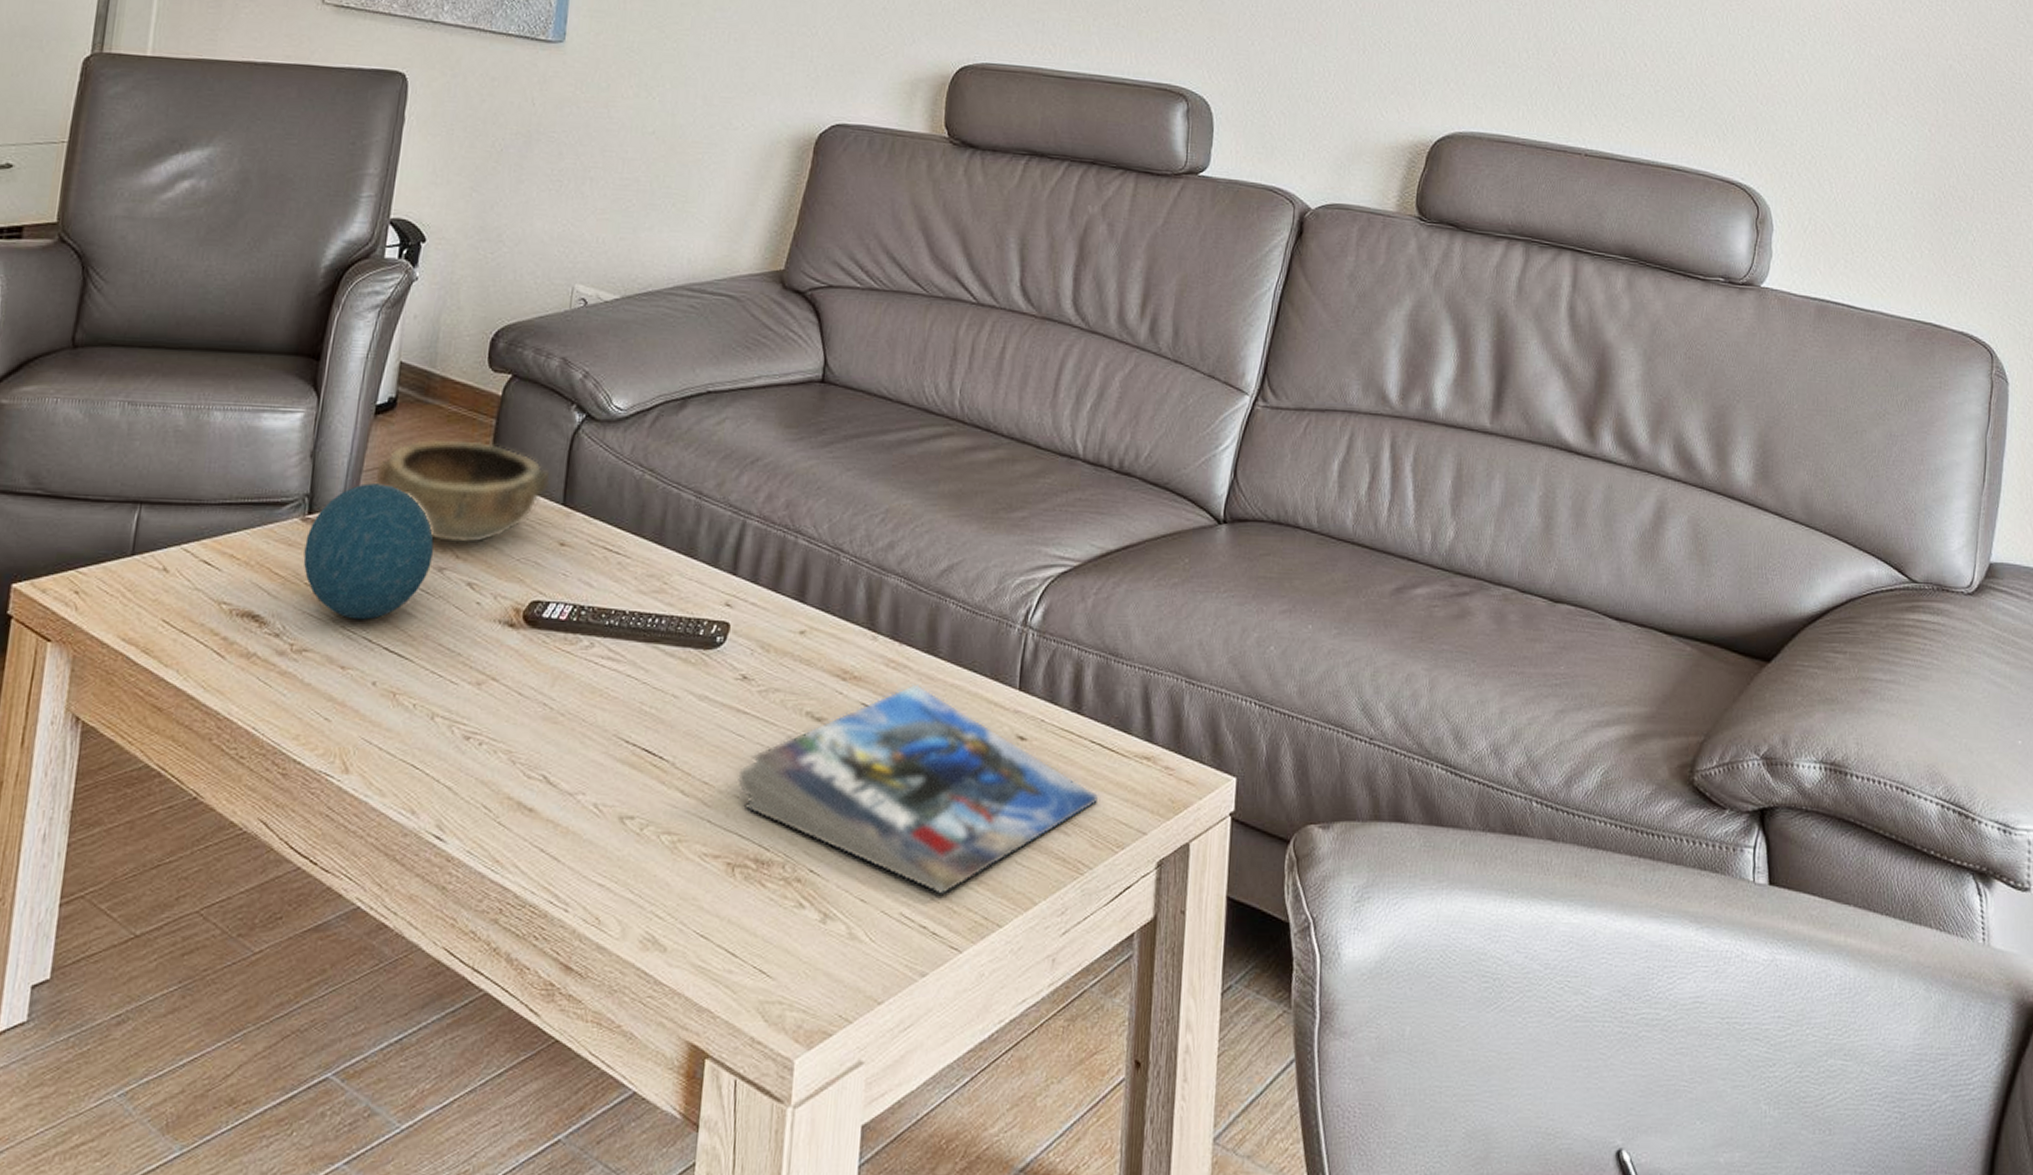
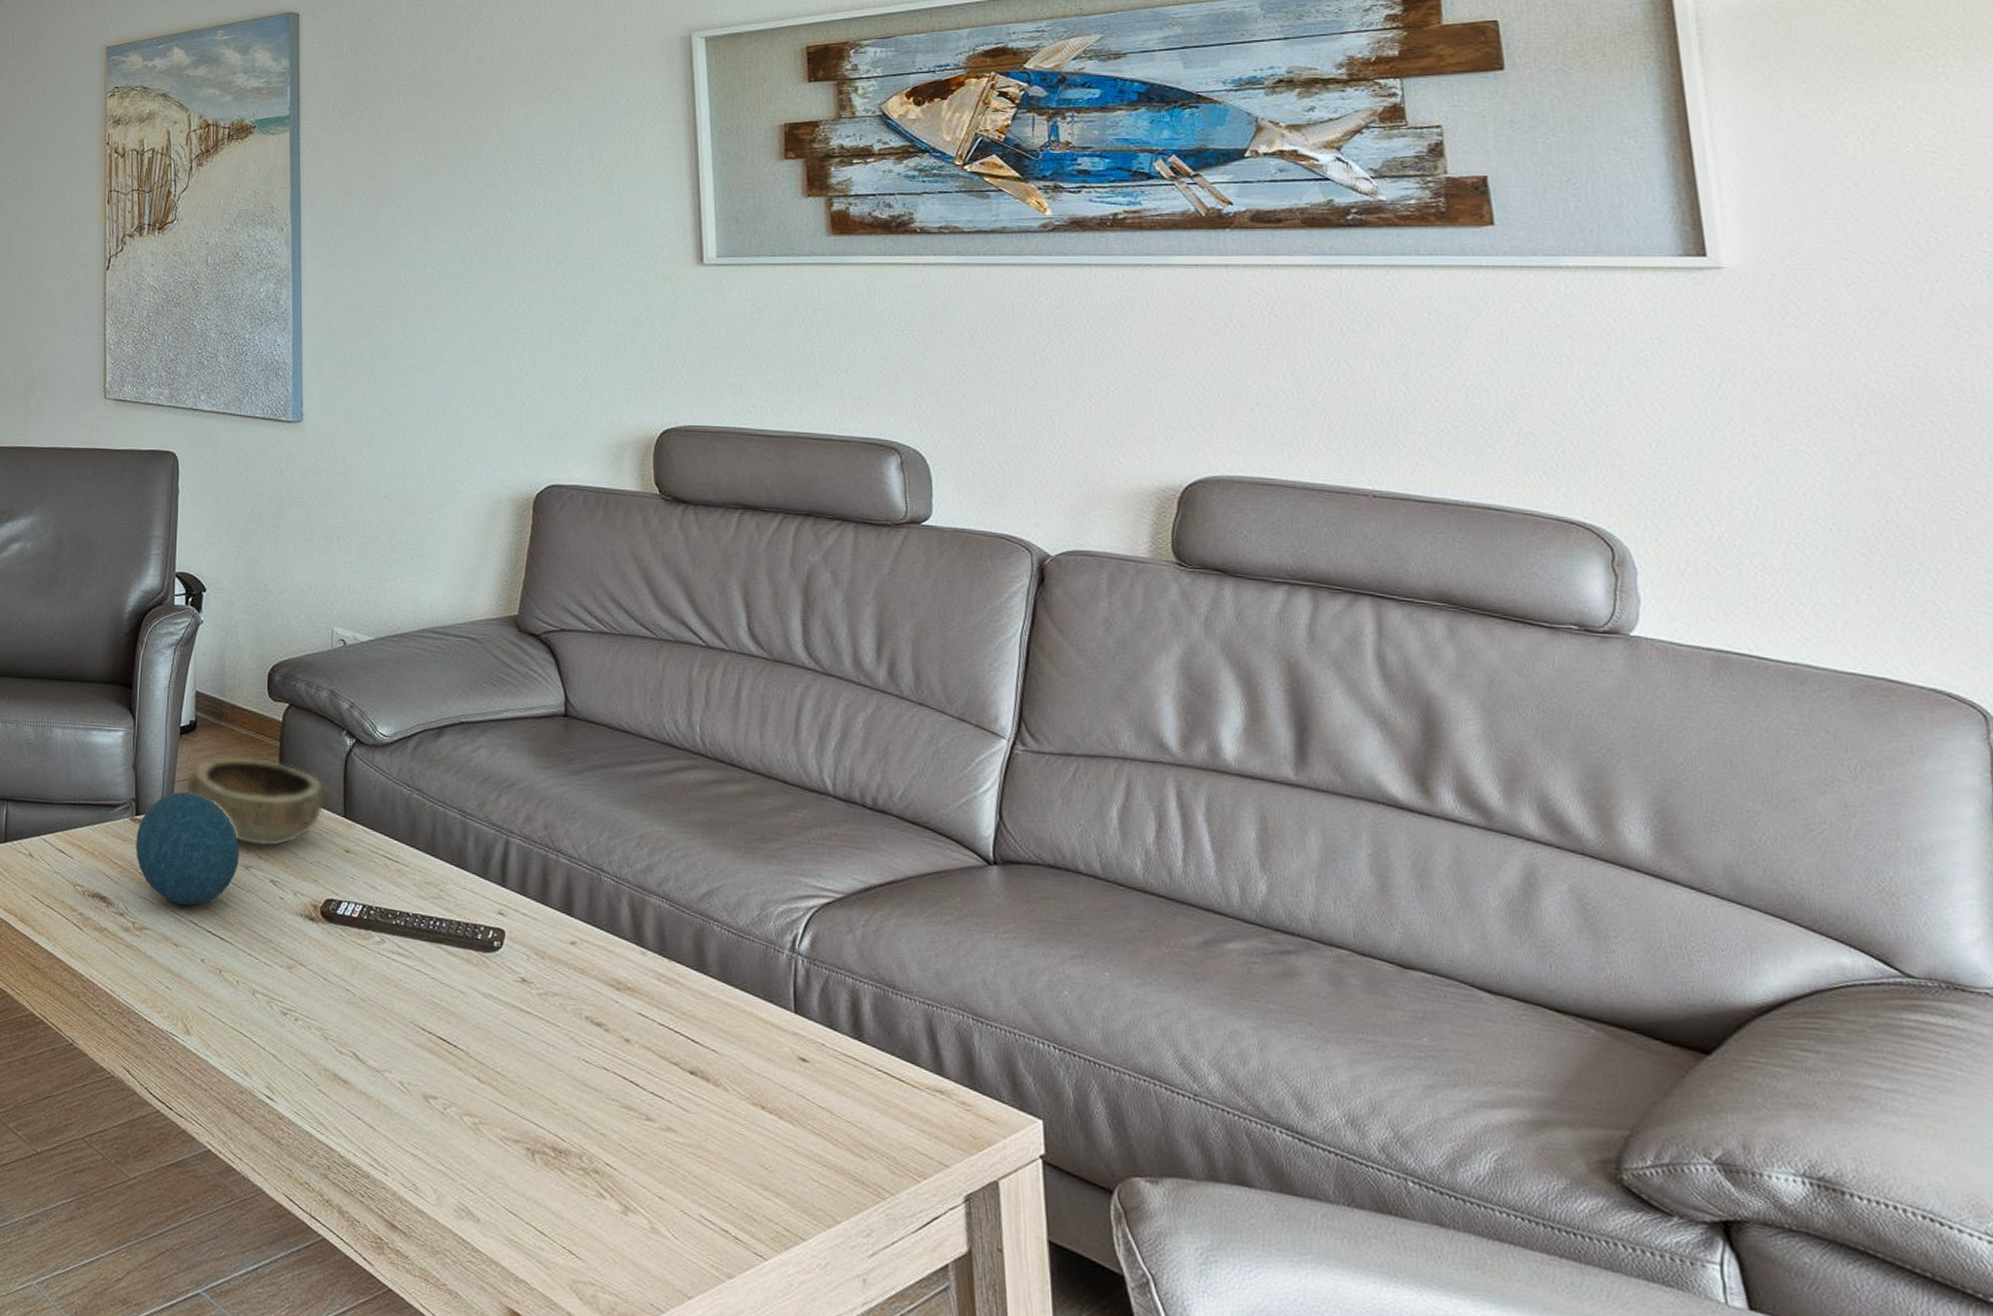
magazine: present [736,684,1099,896] -> none [527,998,893,1203]

